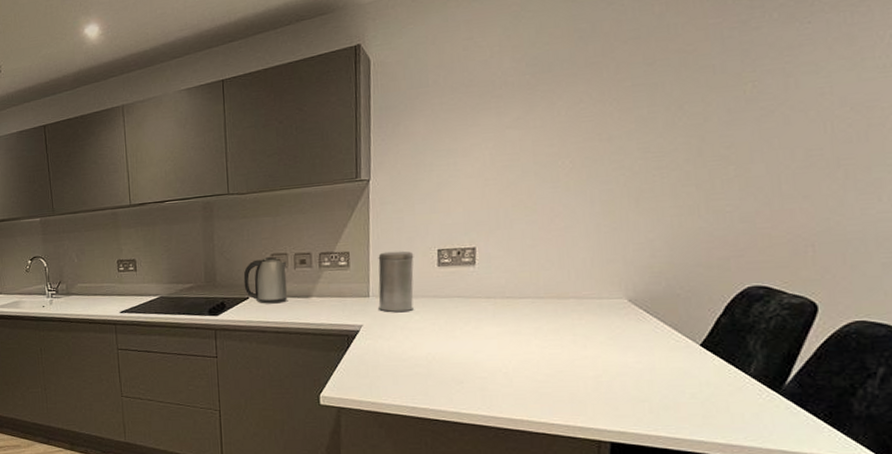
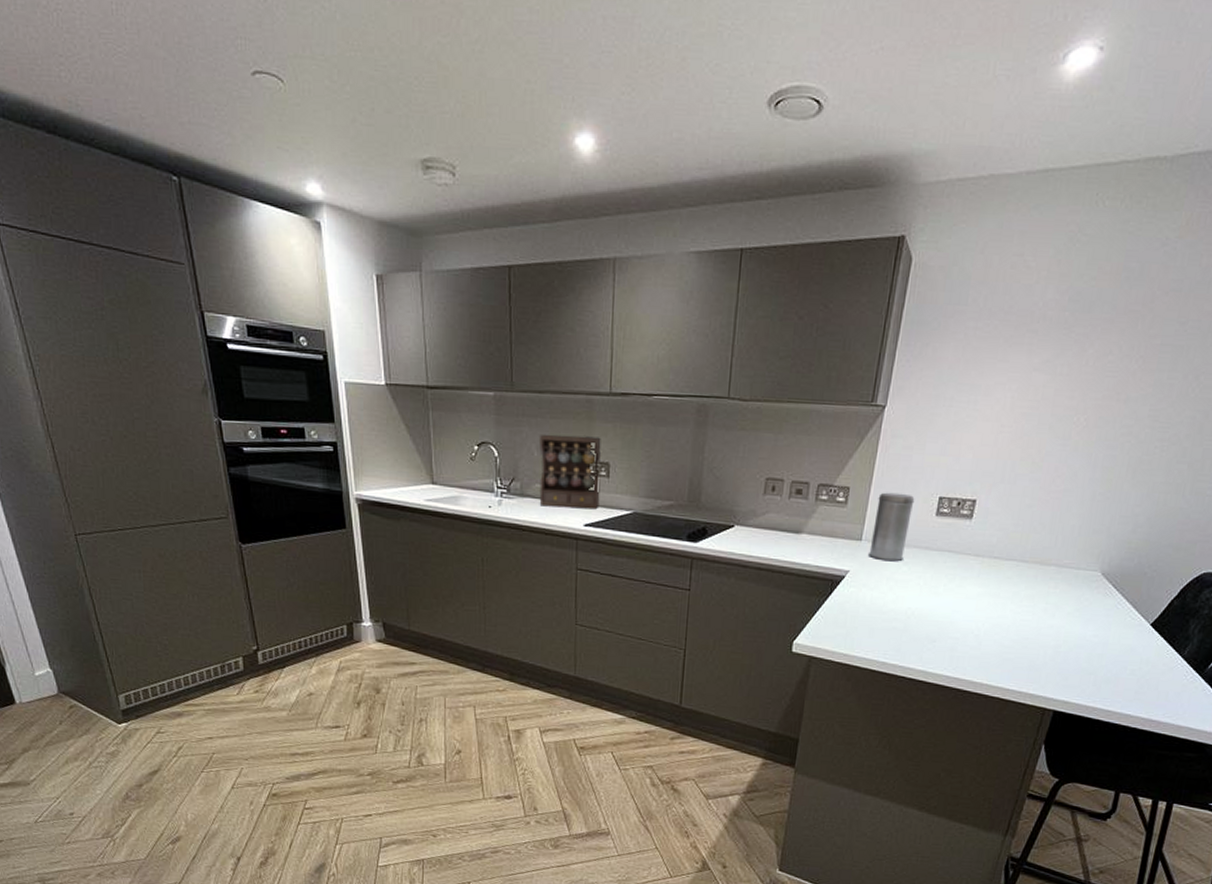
spice rack: none [78,240,131,301] -> present [539,434,601,510]
kettle: present [243,257,288,304] -> none [731,481,782,537]

